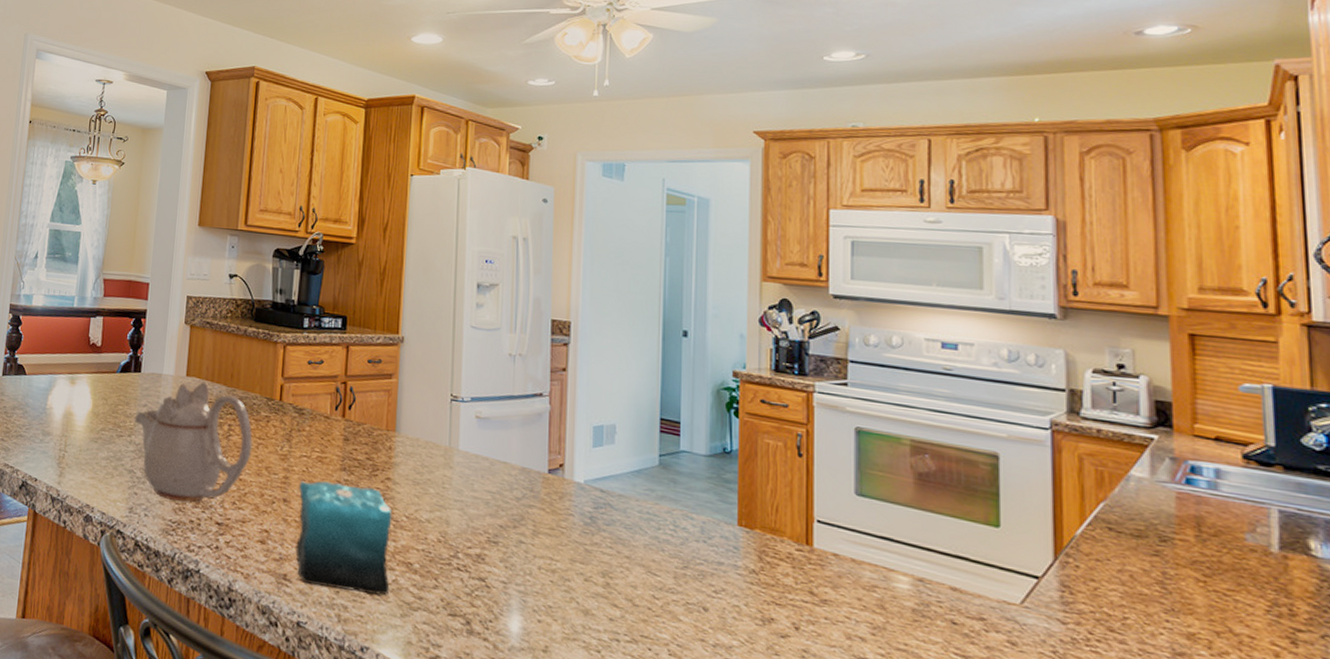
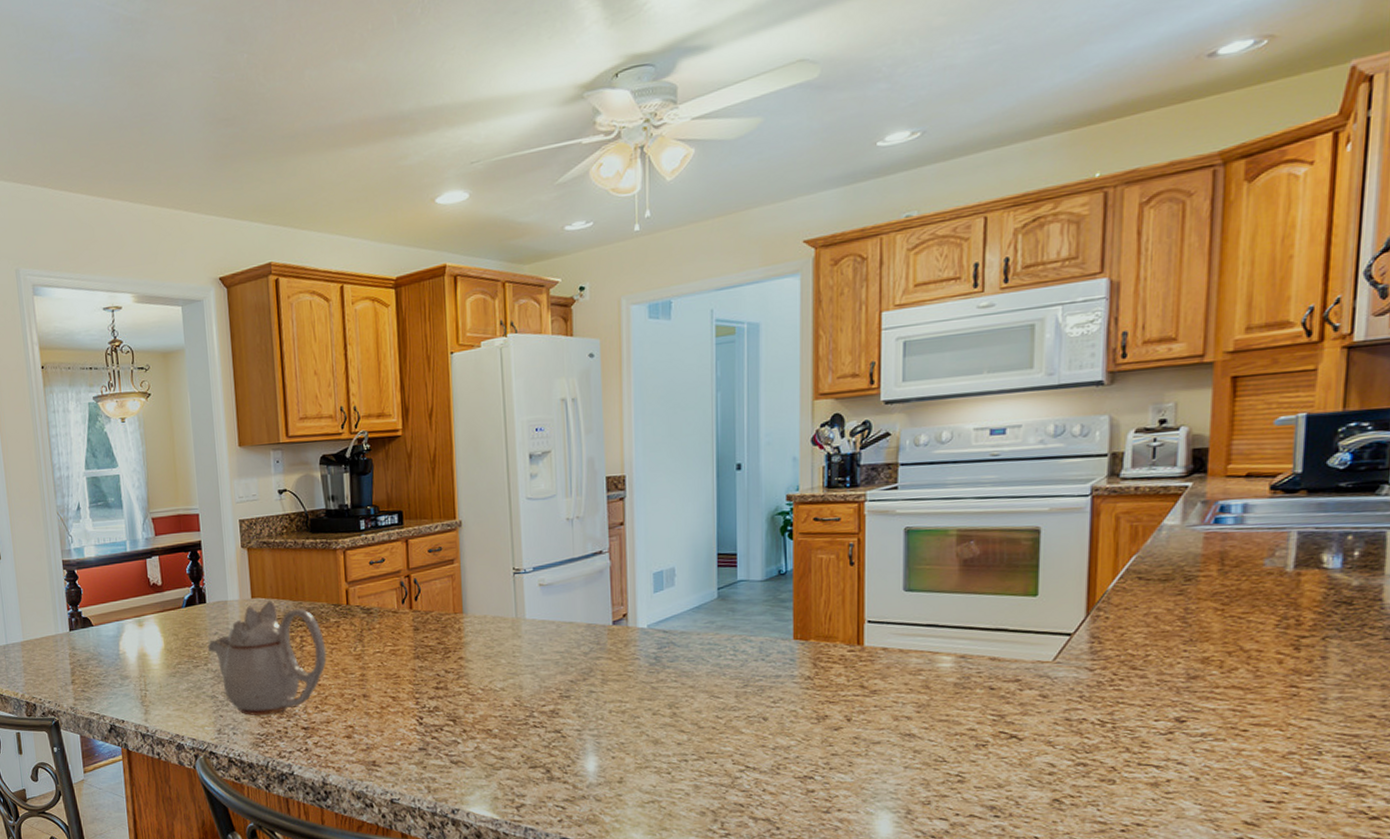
candle: present [295,472,393,595] -> none [376,659,473,765]

